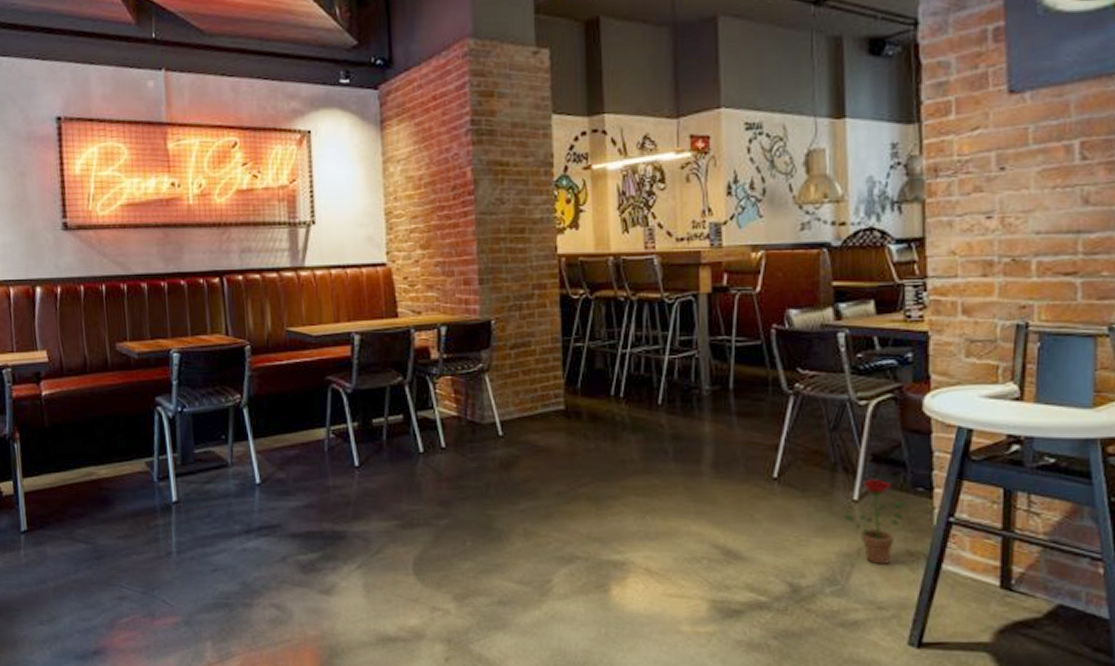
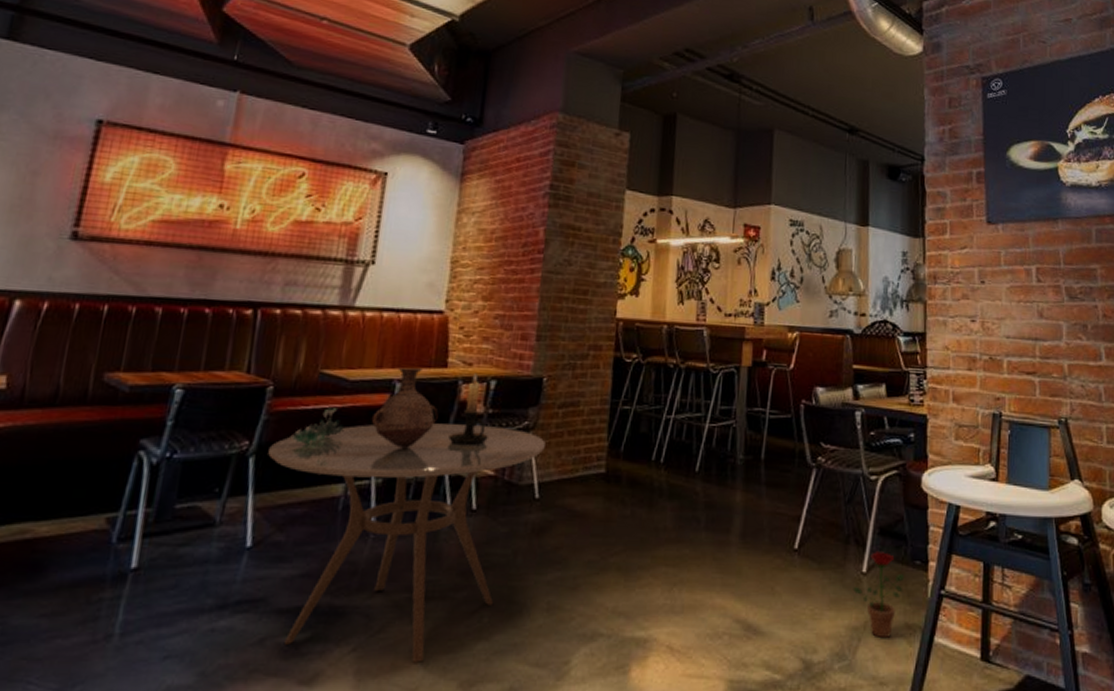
dining table: none [257,370,502,578] -> present [268,423,546,663]
succulent plant: none [272,362,317,396] -> present [290,408,345,445]
vase: none [338,319,397,394] -> present [371,367,439,448]
candle holder: none [410,320,446,390] -> present [448,372,488,446]

